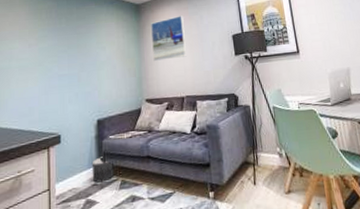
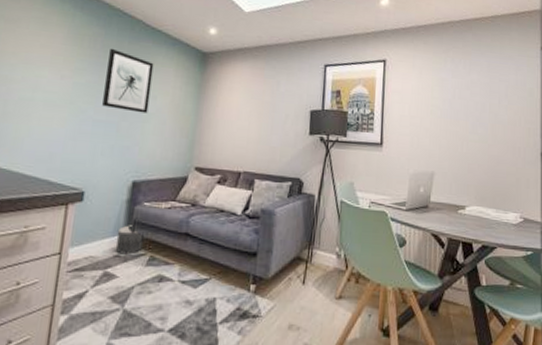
wall art: none [63,15,100,63] -> present [102,48,154,114]
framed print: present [151,15,187,61] -> none [212,76,257,126]

